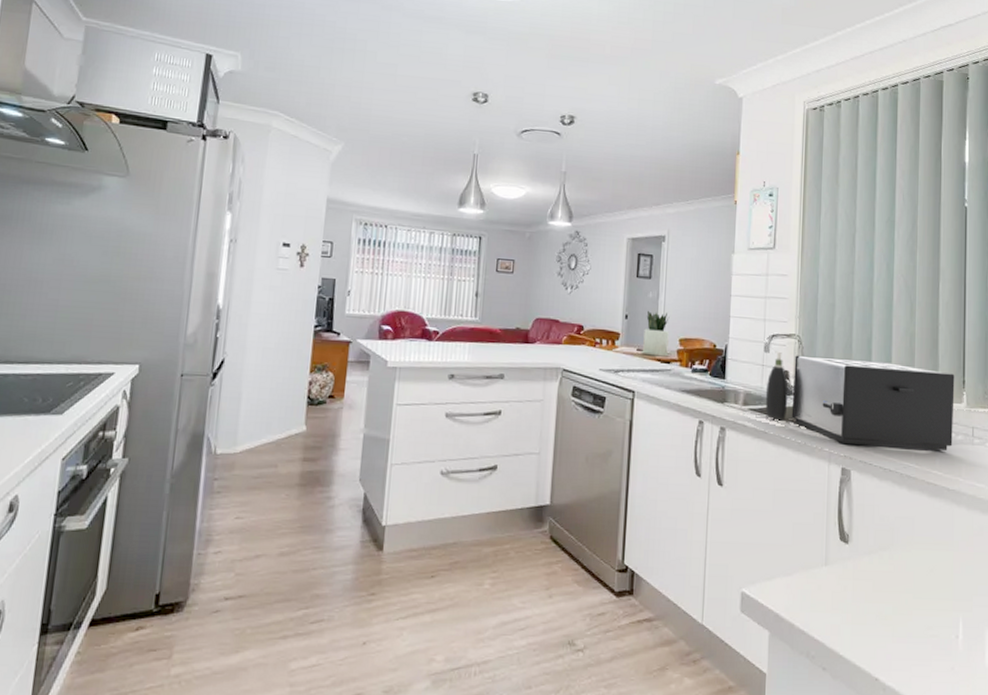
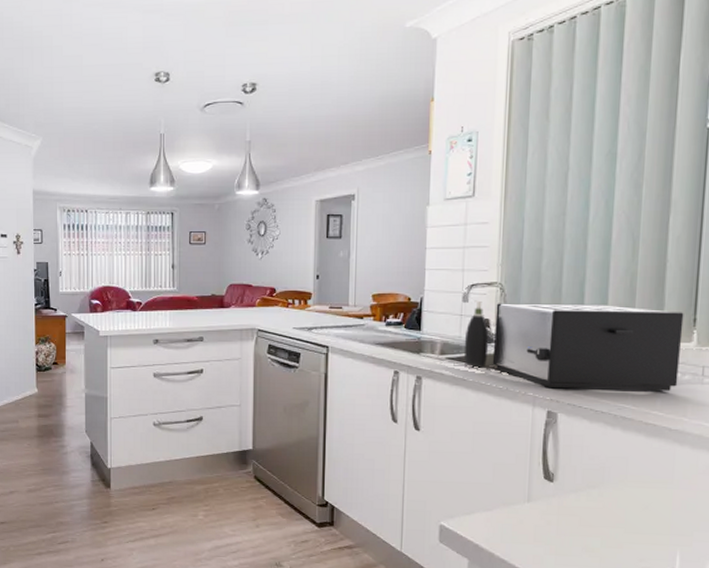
planter: present [640,310,670,357] -> none [333,269,363,313]

